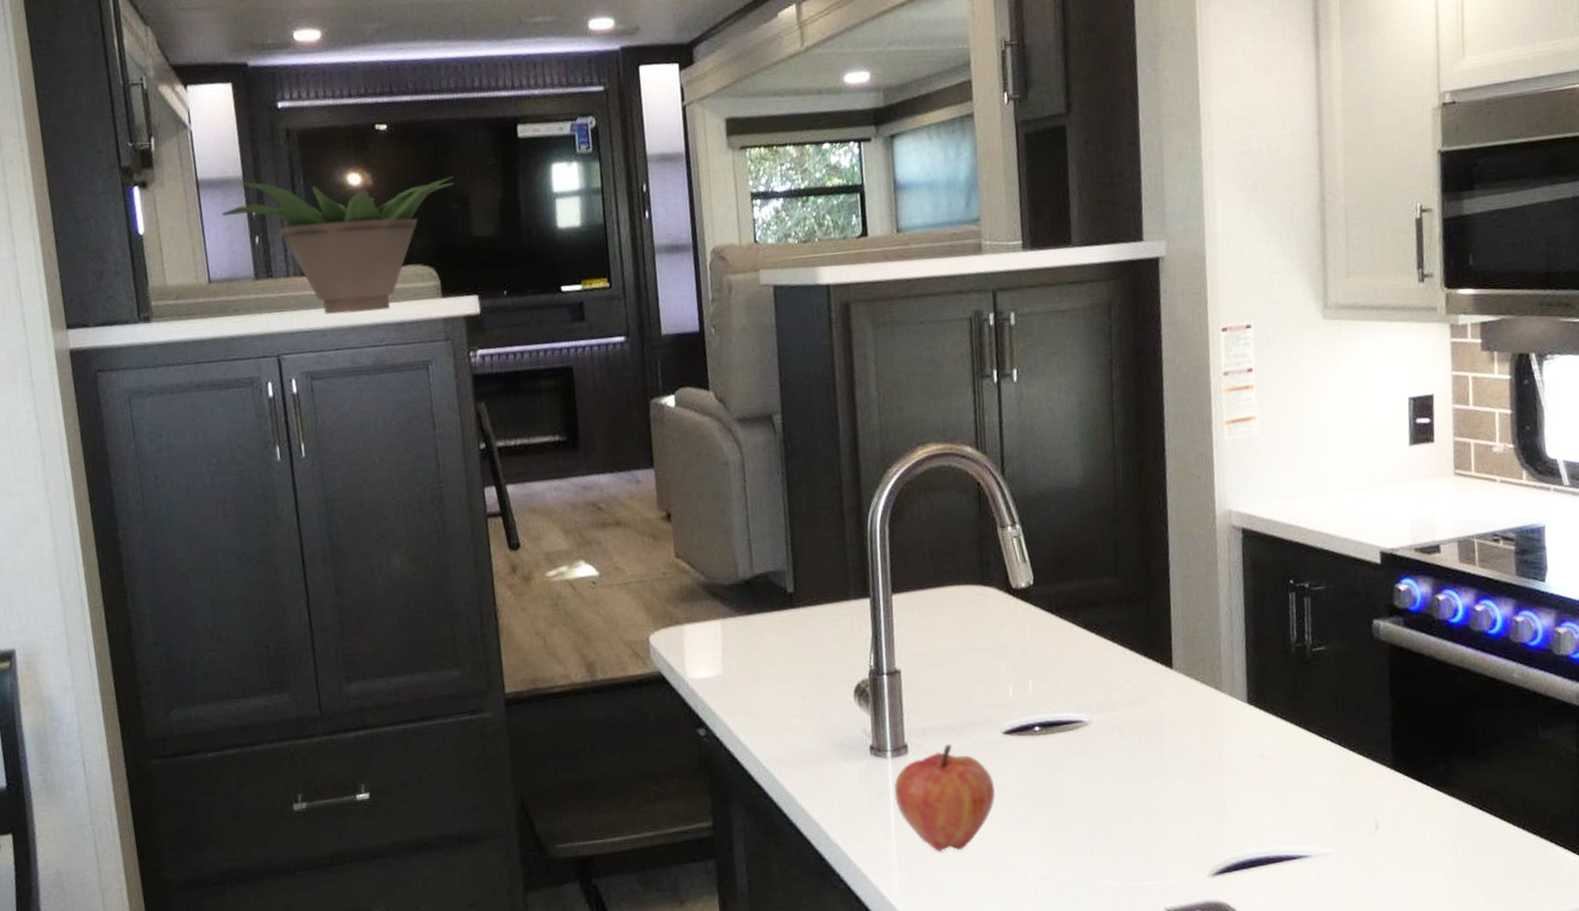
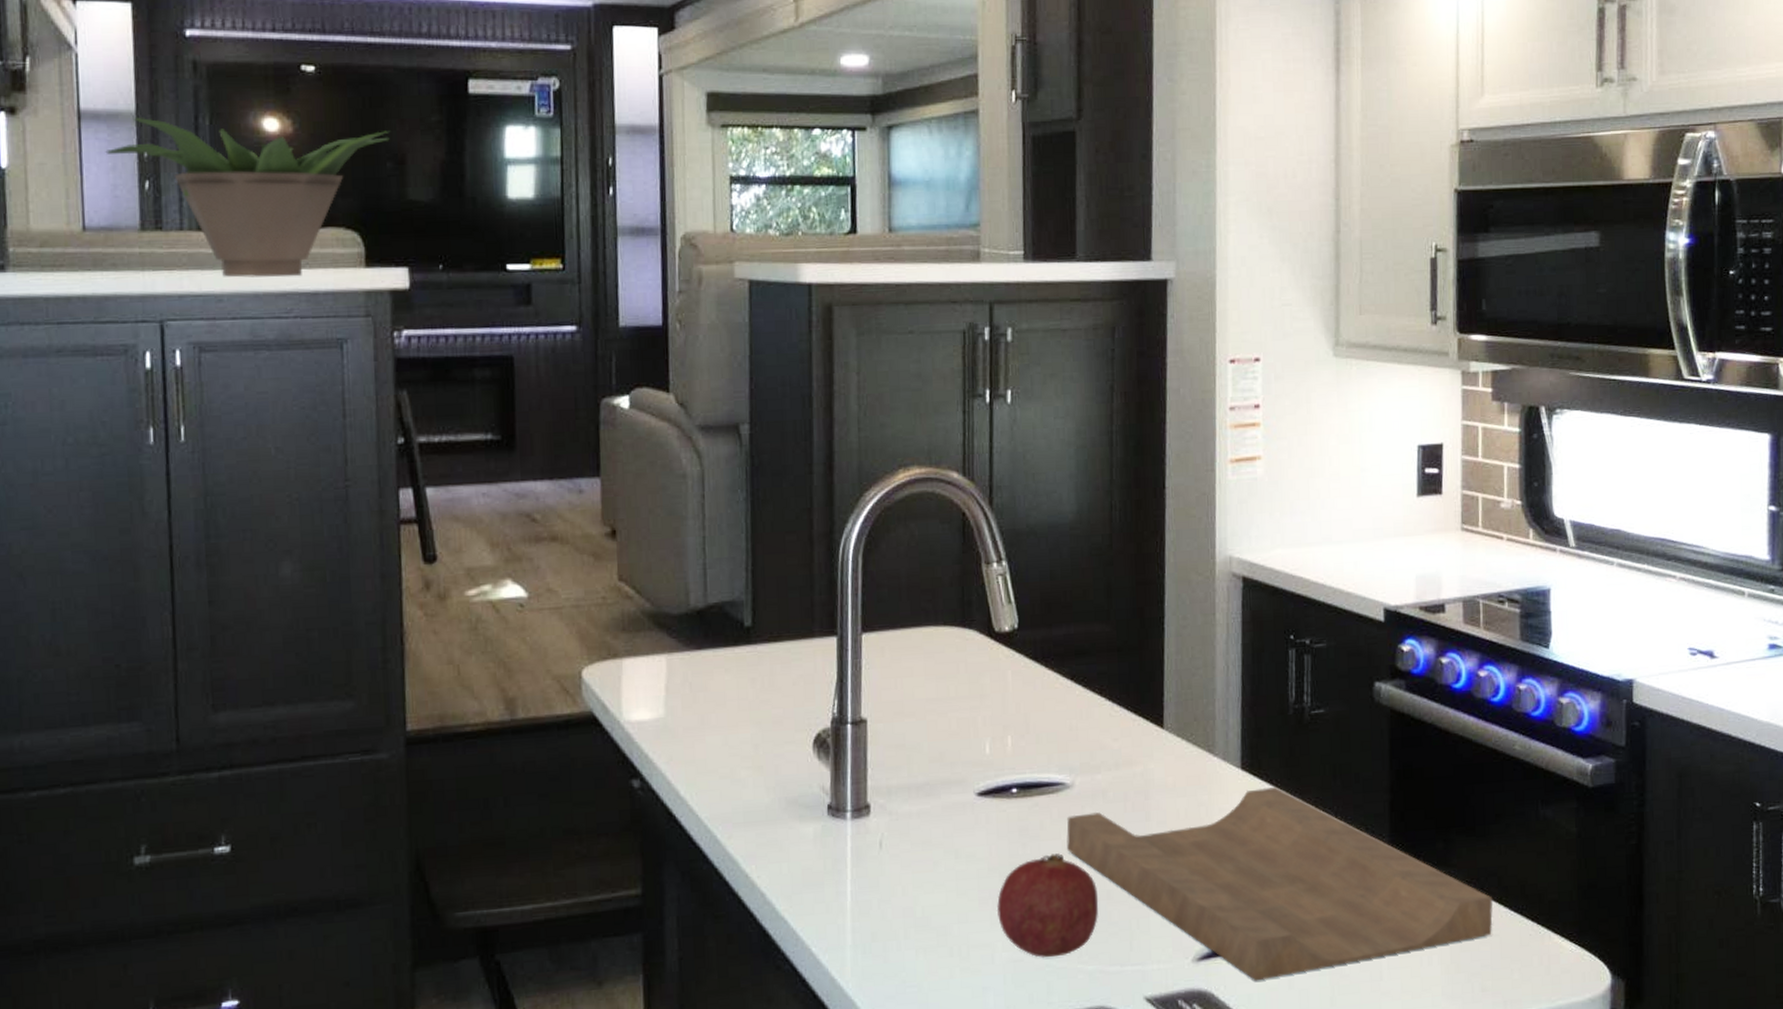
fruit: present [894,744,996,851] -> none [852,805,966,928]
fruit: none [1026,783,1119,875] -> present [996,853,1099,957]
cutting board: none [1087,719,1496,893] -> present [1066,787,1493,981]

